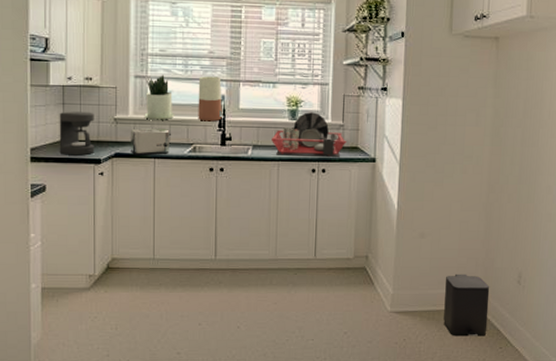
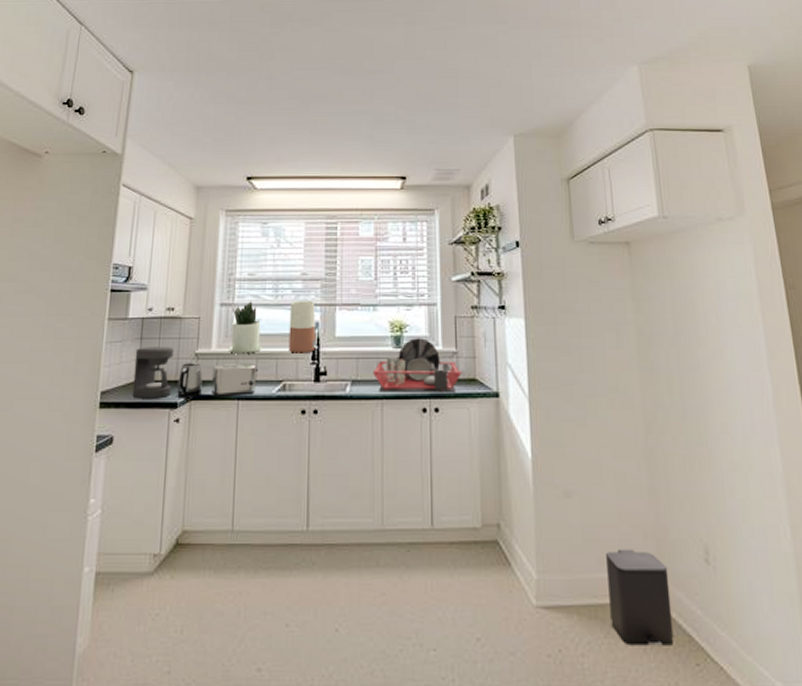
kettle: none [100,125,122,156] -> present [177,361,203,399]

